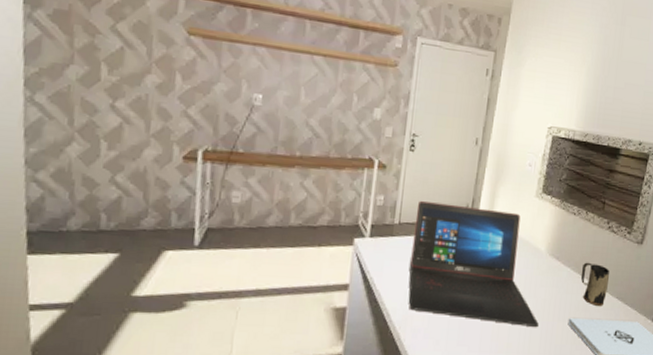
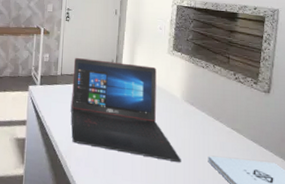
mug: present [581,262,609,306] -> none [215,108,241,147]

